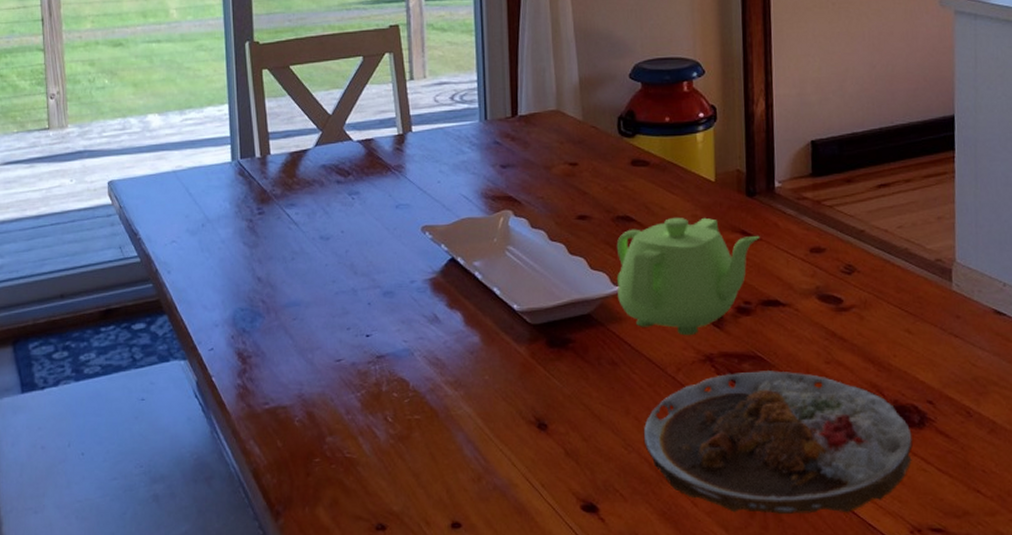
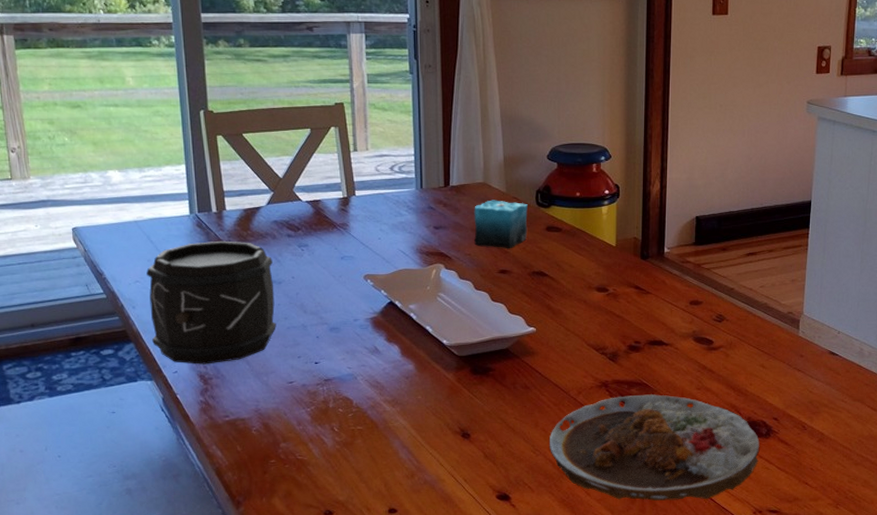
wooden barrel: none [184,190,323,340] -> present [146,240,276,364]
candle: none [546,130,609,190] -> present [474,200,528,249]
teapot: present [616,217,760,336] -> none [531,274,650,367]

